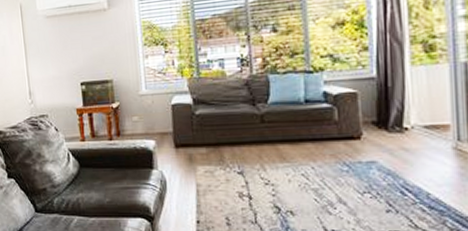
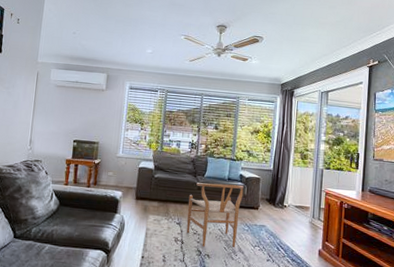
chair: none [249,108,333,200] -> present [186,182,244,247]

